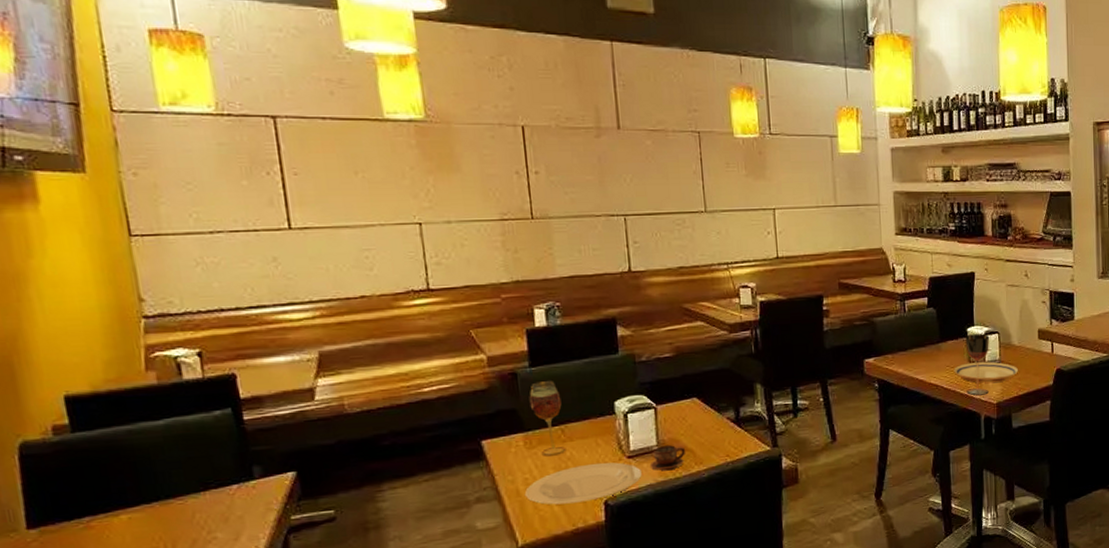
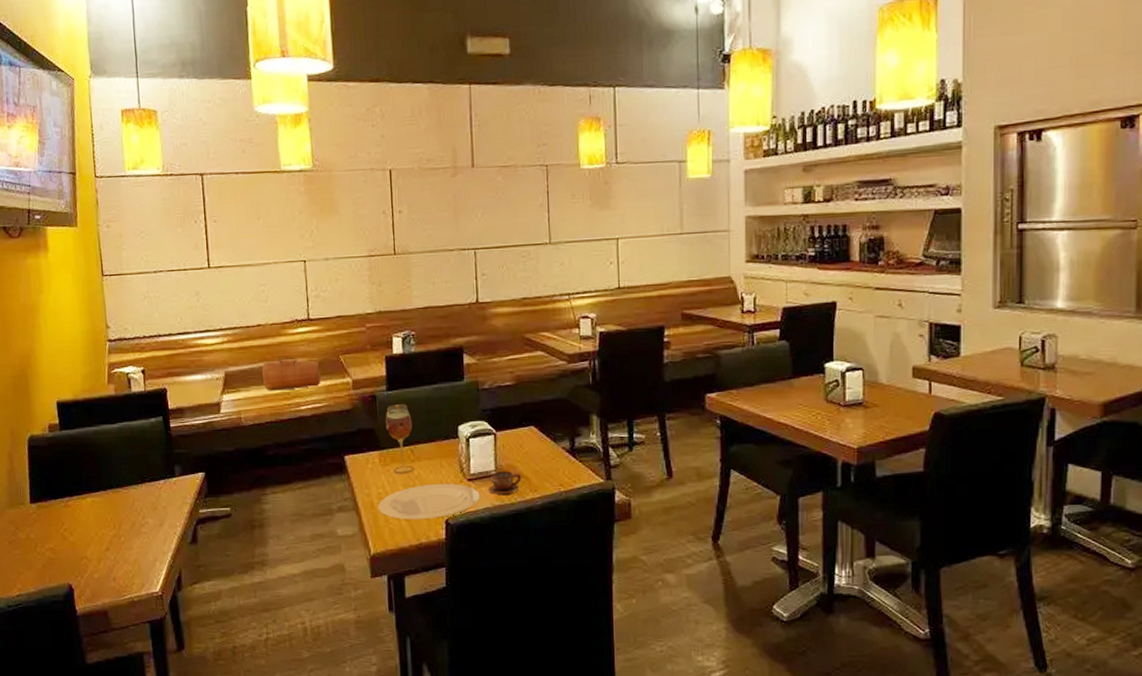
handbag: none [369,332,449,372] -> present [261,357,322,391]
plate: present [953,361,1019,383] -> none [807,401,887,425]
wineglass: present [965,334,990,396] -> none [821,370,852,438]

